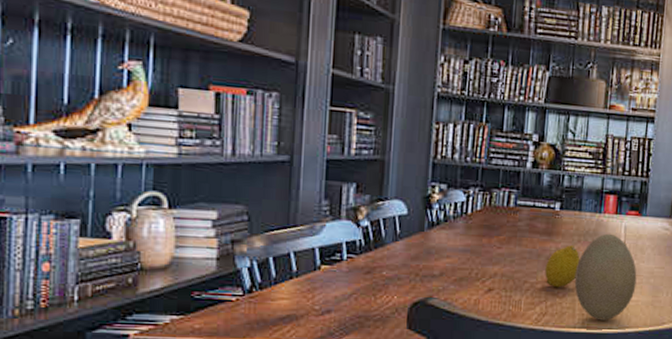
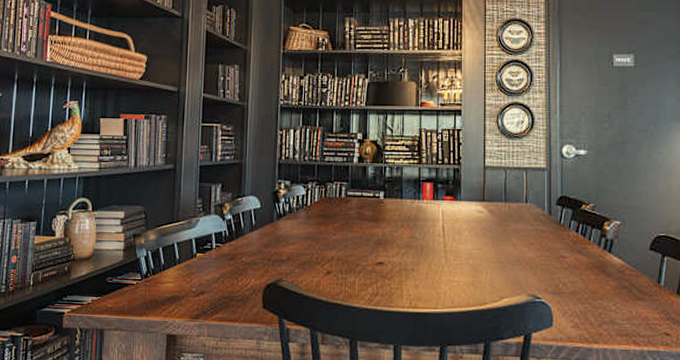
fruit: present [545,245,580,288] -> none [374,230,404,270]
decorative egg: present [574,233,637,321] -> none [400,218,457,301]

